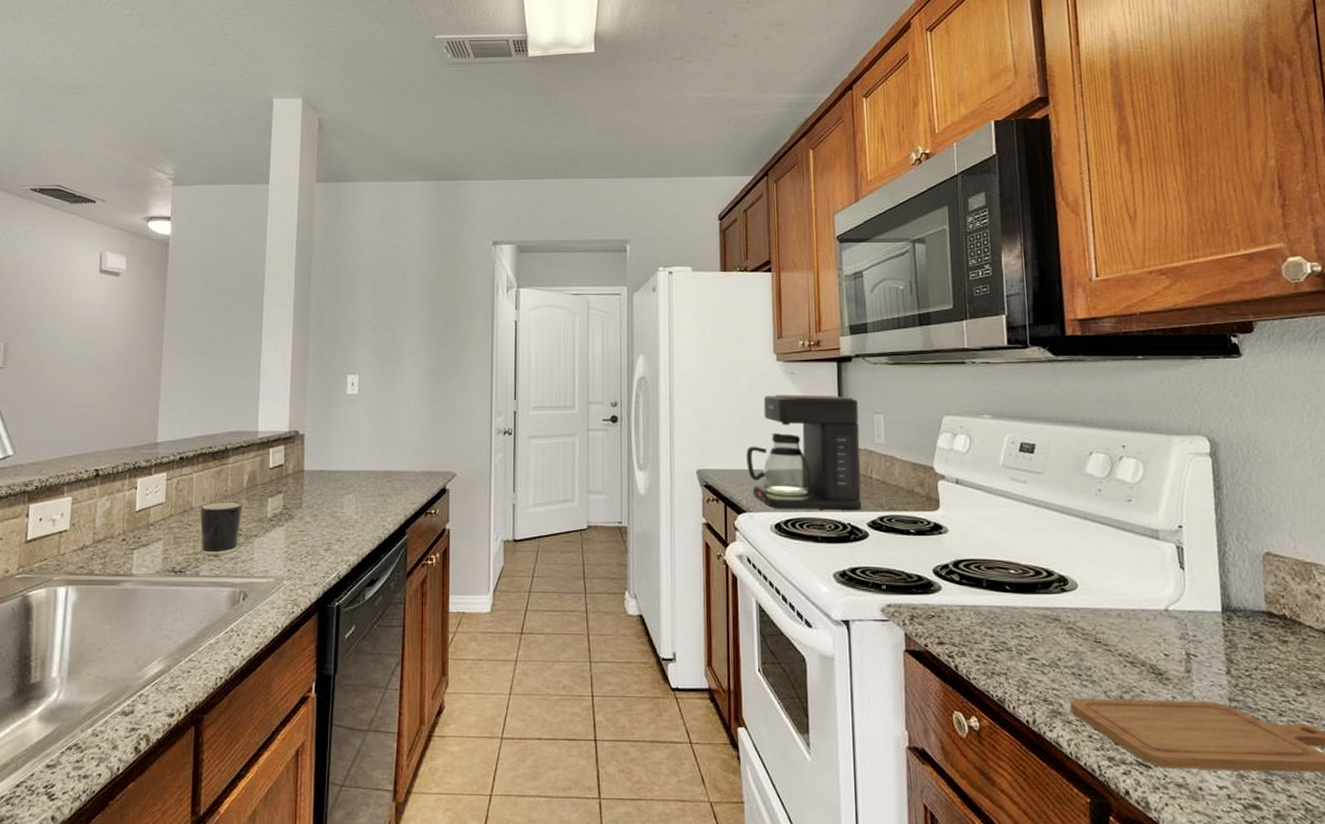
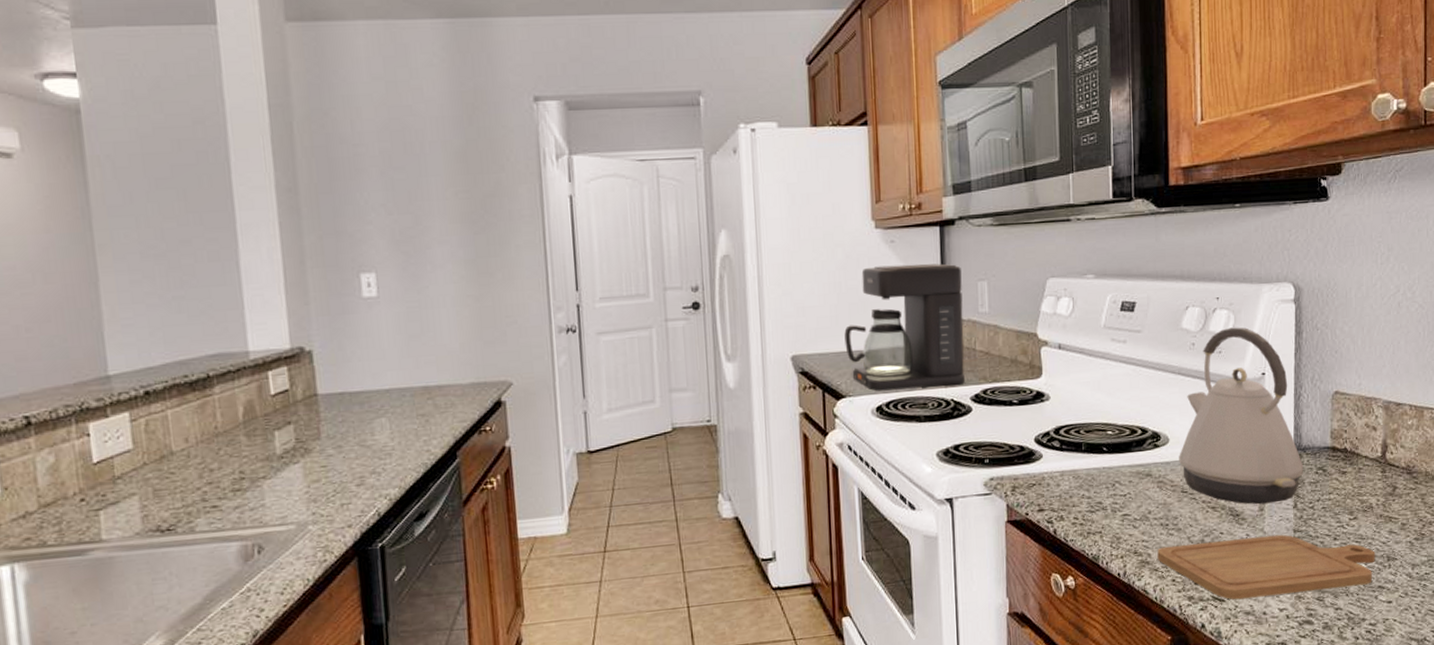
mug: present [200,502,243,555] -> none [183,439,242,507]
kettle: none [1089,476,1236,666] -> present [1179,327,1304,505]

